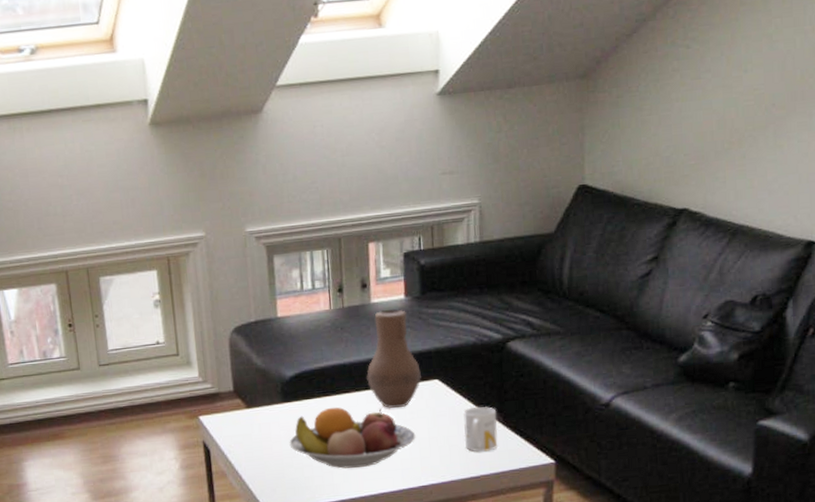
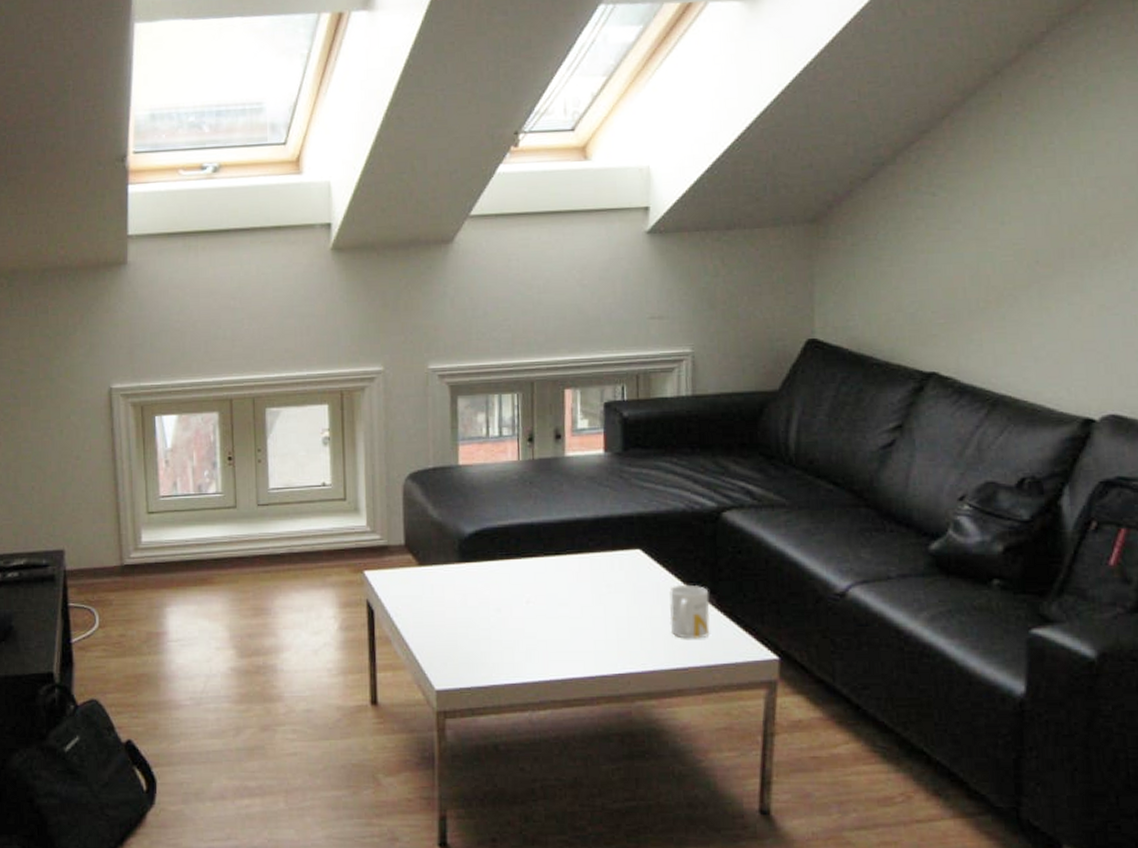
fruit bowl: present [289,407,416,469] -> none [465,572,613,647]
vase: present [367,308,421,409] -> none [557,464,621,580]

